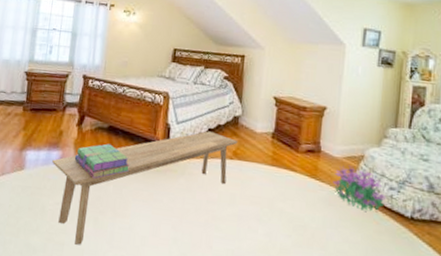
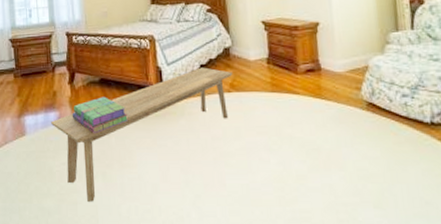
decorative plant: present [333,166,387,212] -> none [340,80,401,123]

